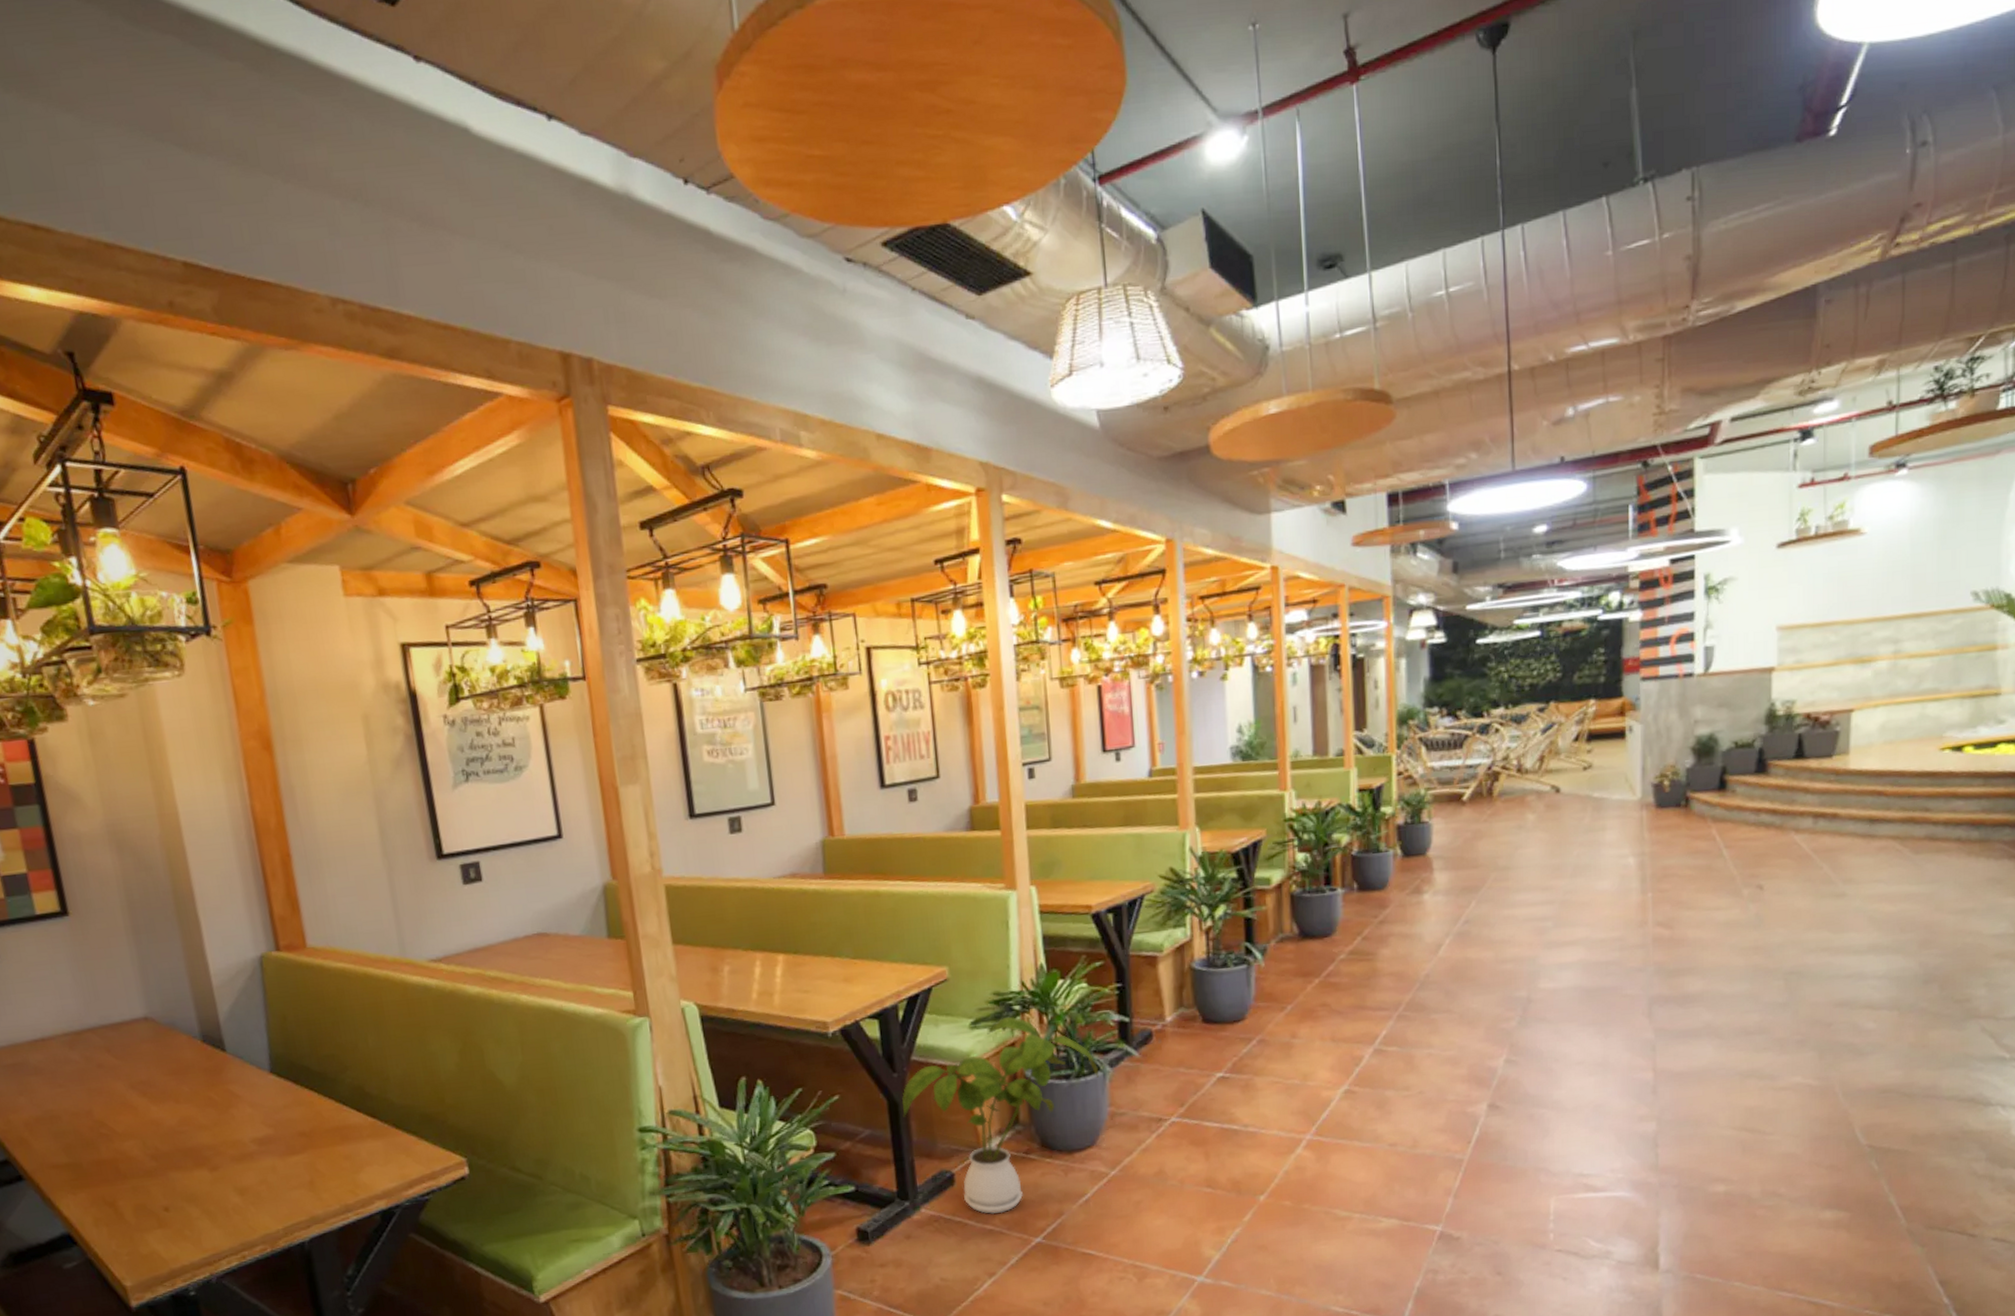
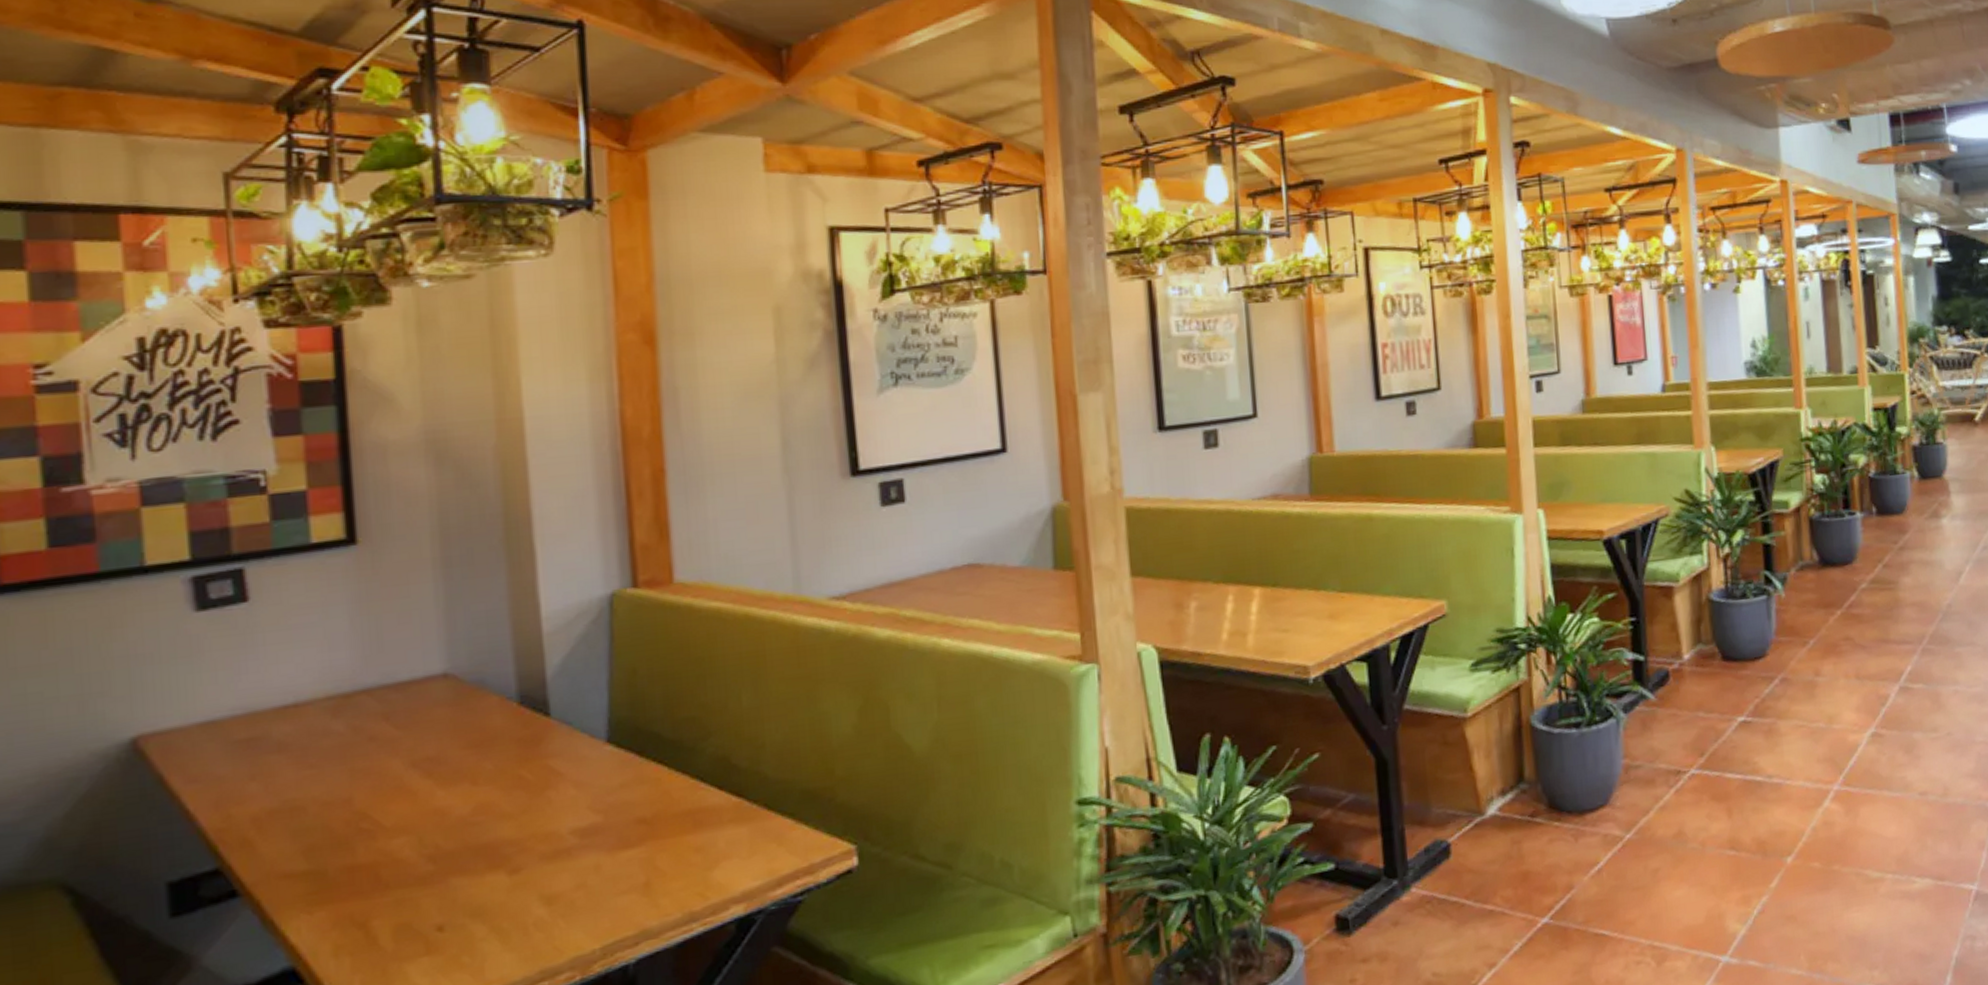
house plant: present [902,1016,1099,1215] -> none [1392,656,1612,892]

